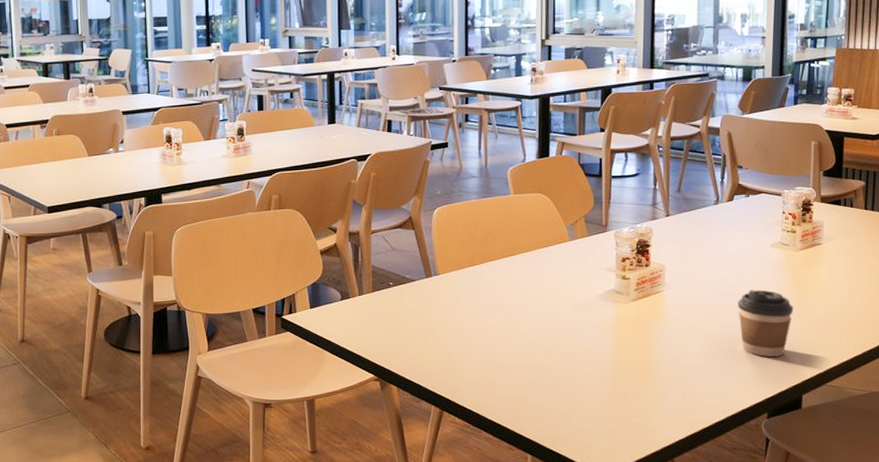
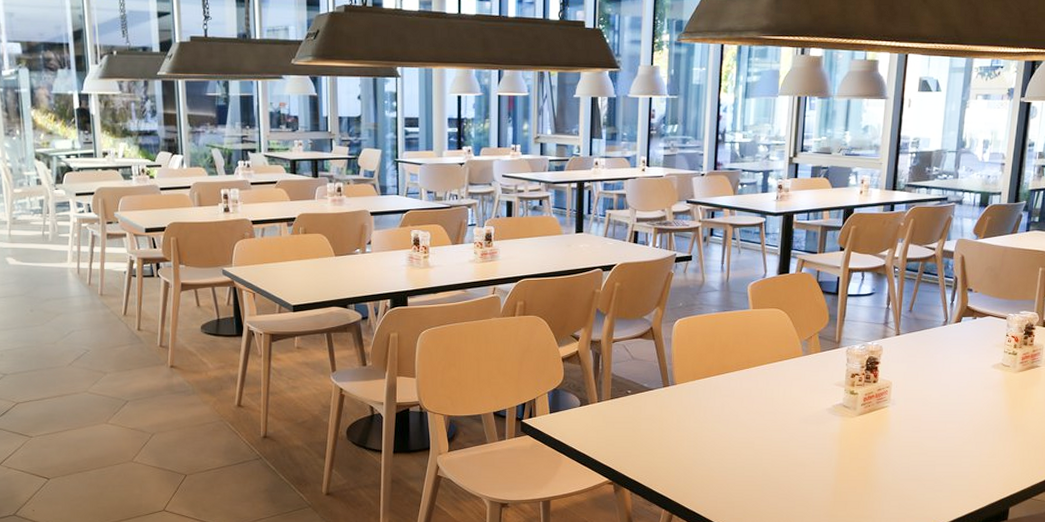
coffee cup: present [738,289,793,357] -> none [957,408,1008,471]

